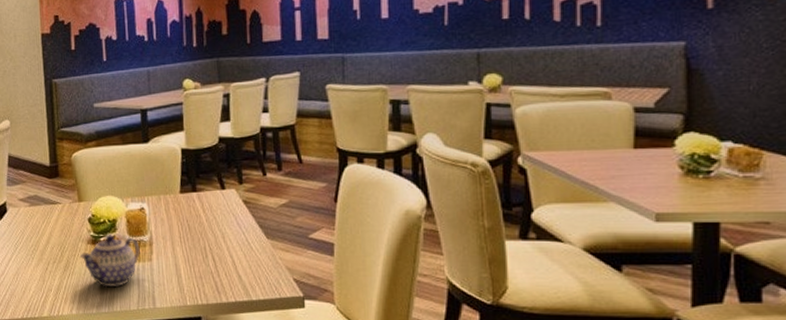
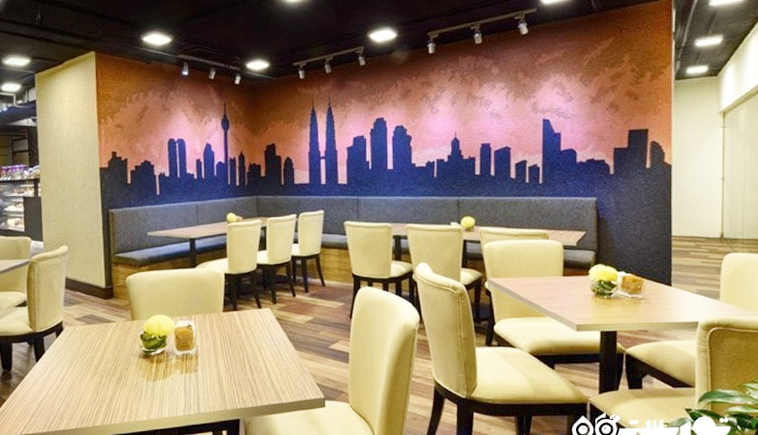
teapot: present [79,235,141,288] -> none [131,349,188,397]

